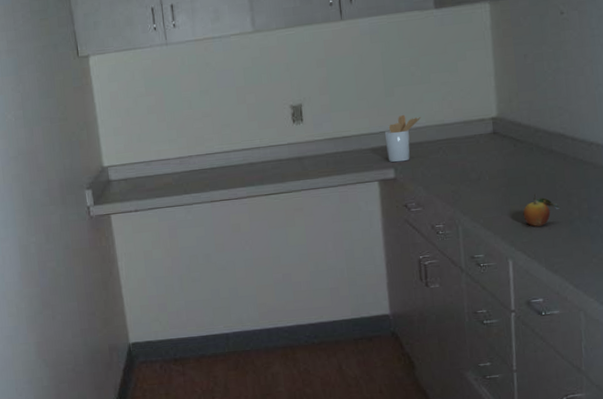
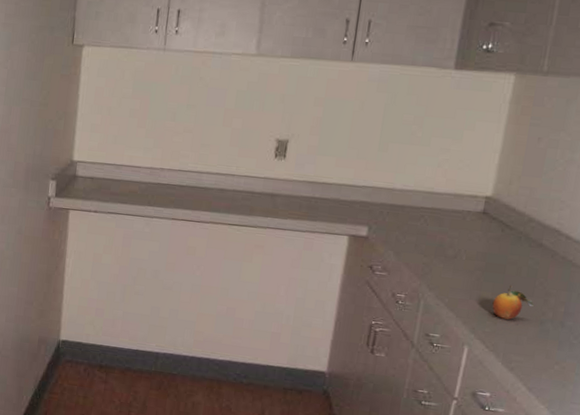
utensil holder: present [384,114,421,163] -> none [364,173,411,222]

